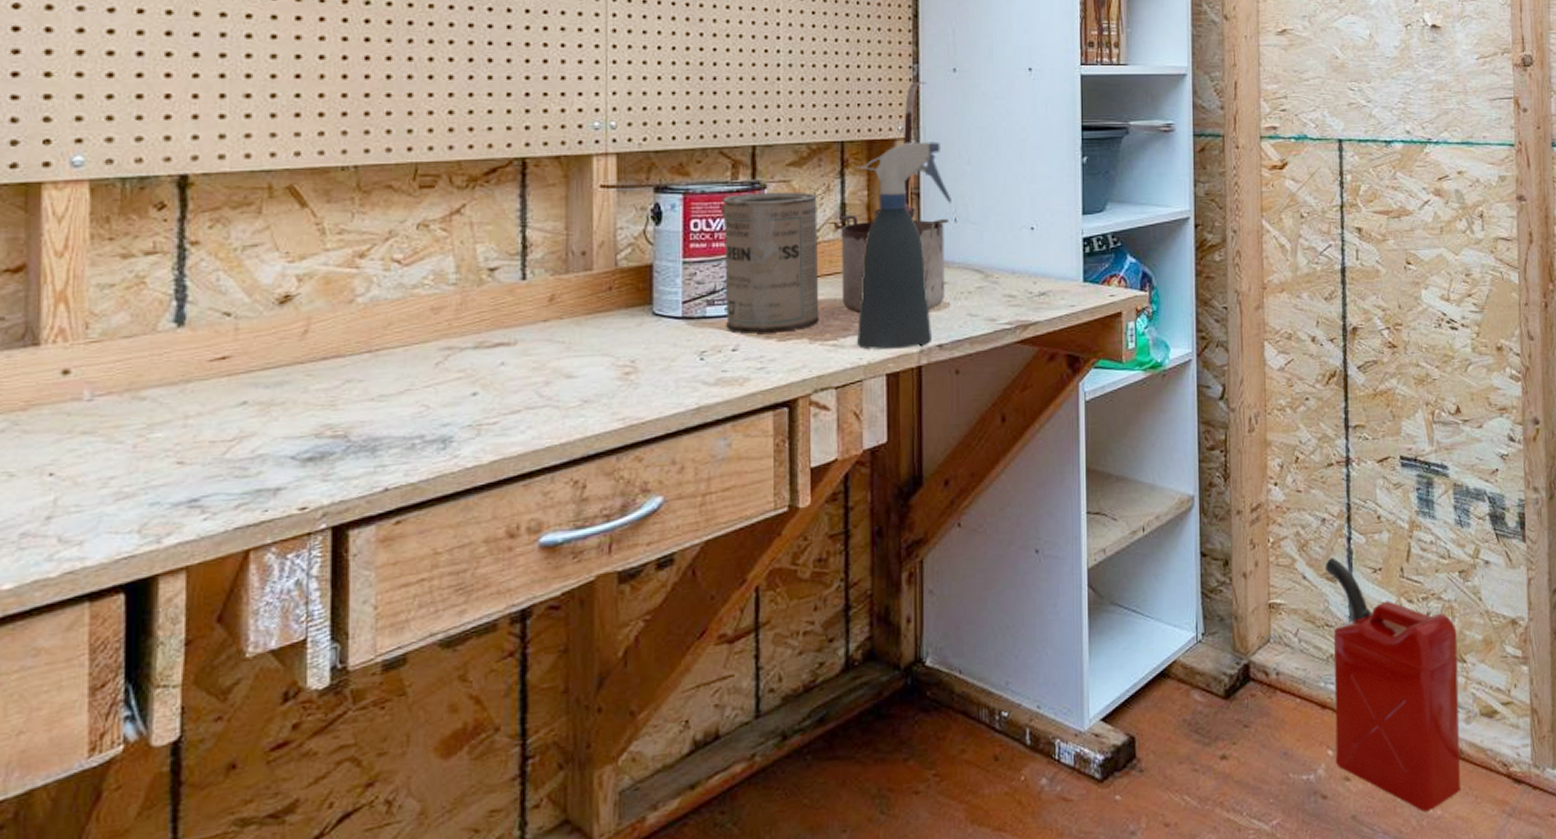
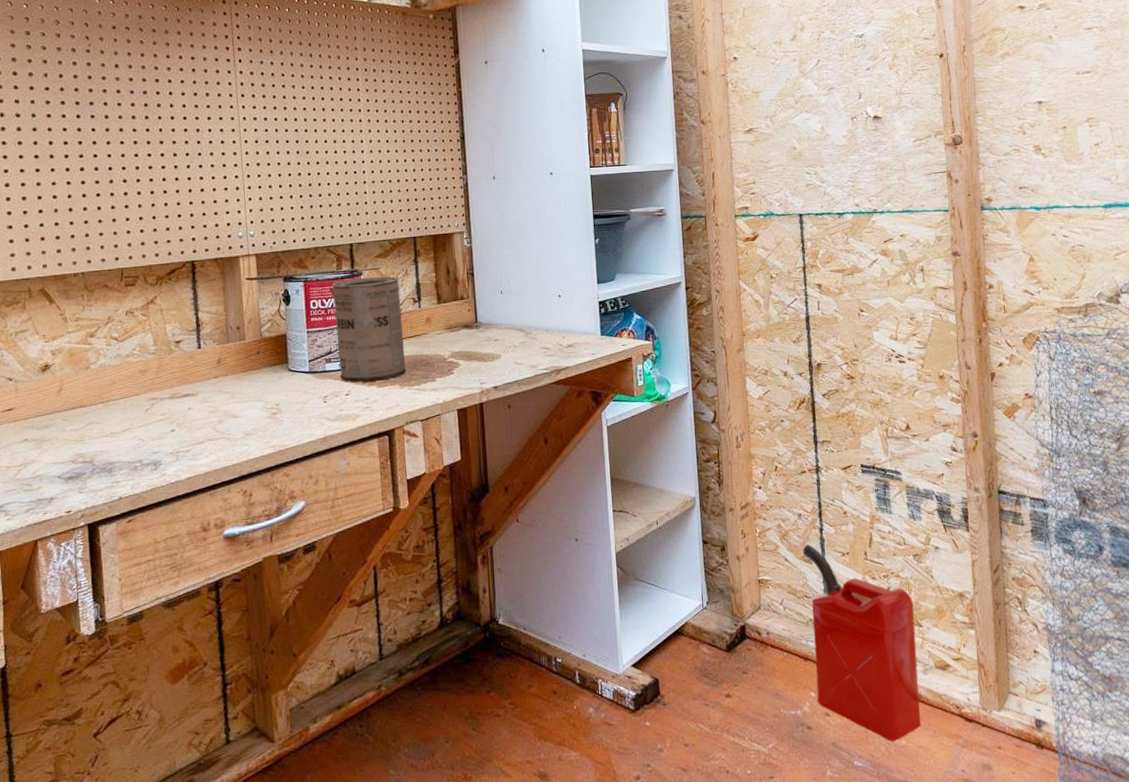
paint can: present [838,81,949,314] -> none [415,188,497,365]
spray bottle: present [856,141,952,350] -> none [426,233,498,392]

